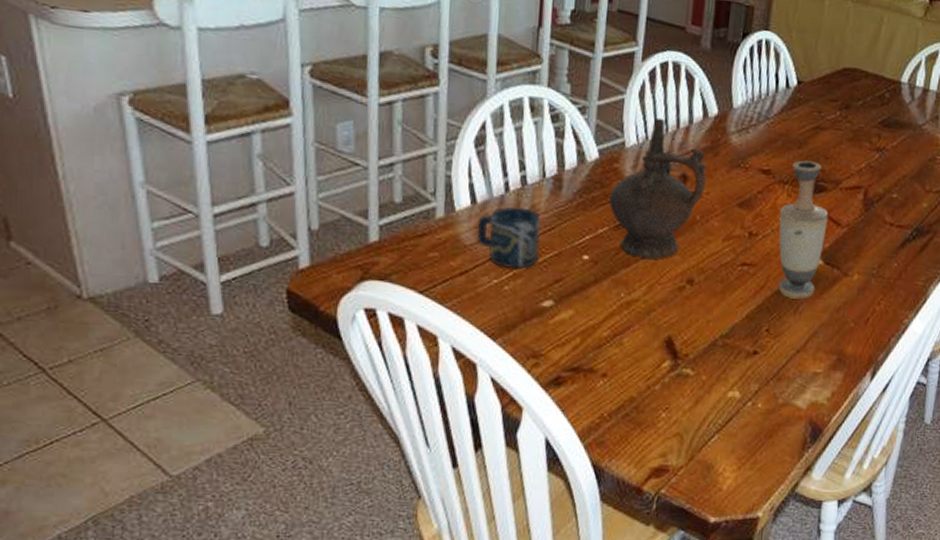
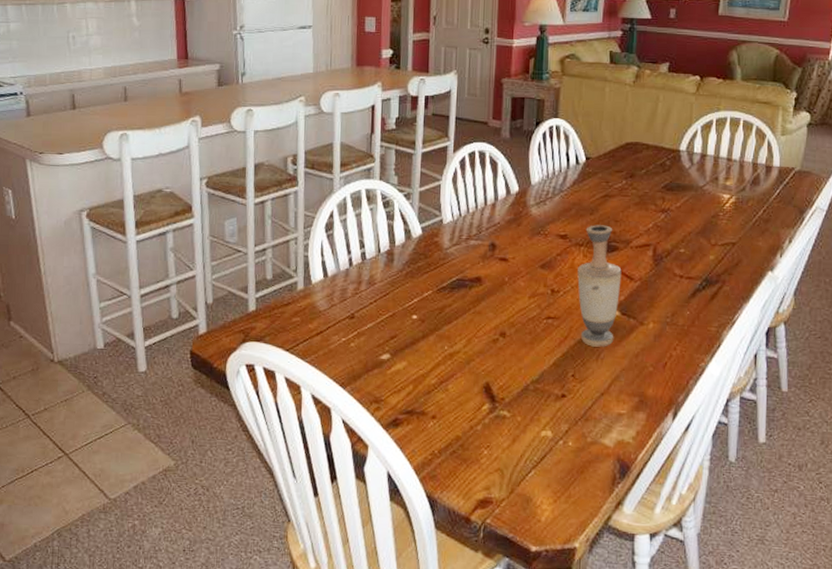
cup: present [477,206,541,269] -> none [328,278,378,328]
ceremonial vessel: present [608,117,708,259] -> none [431,197,513,316]

